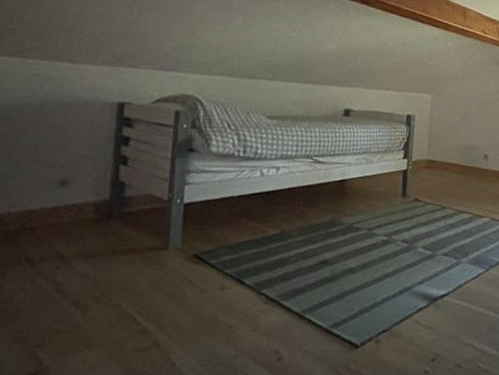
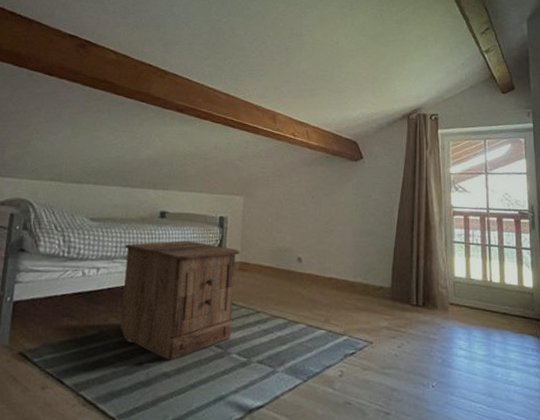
nightstand: none [303,138,428,256] -> present [120,240,240,360]

